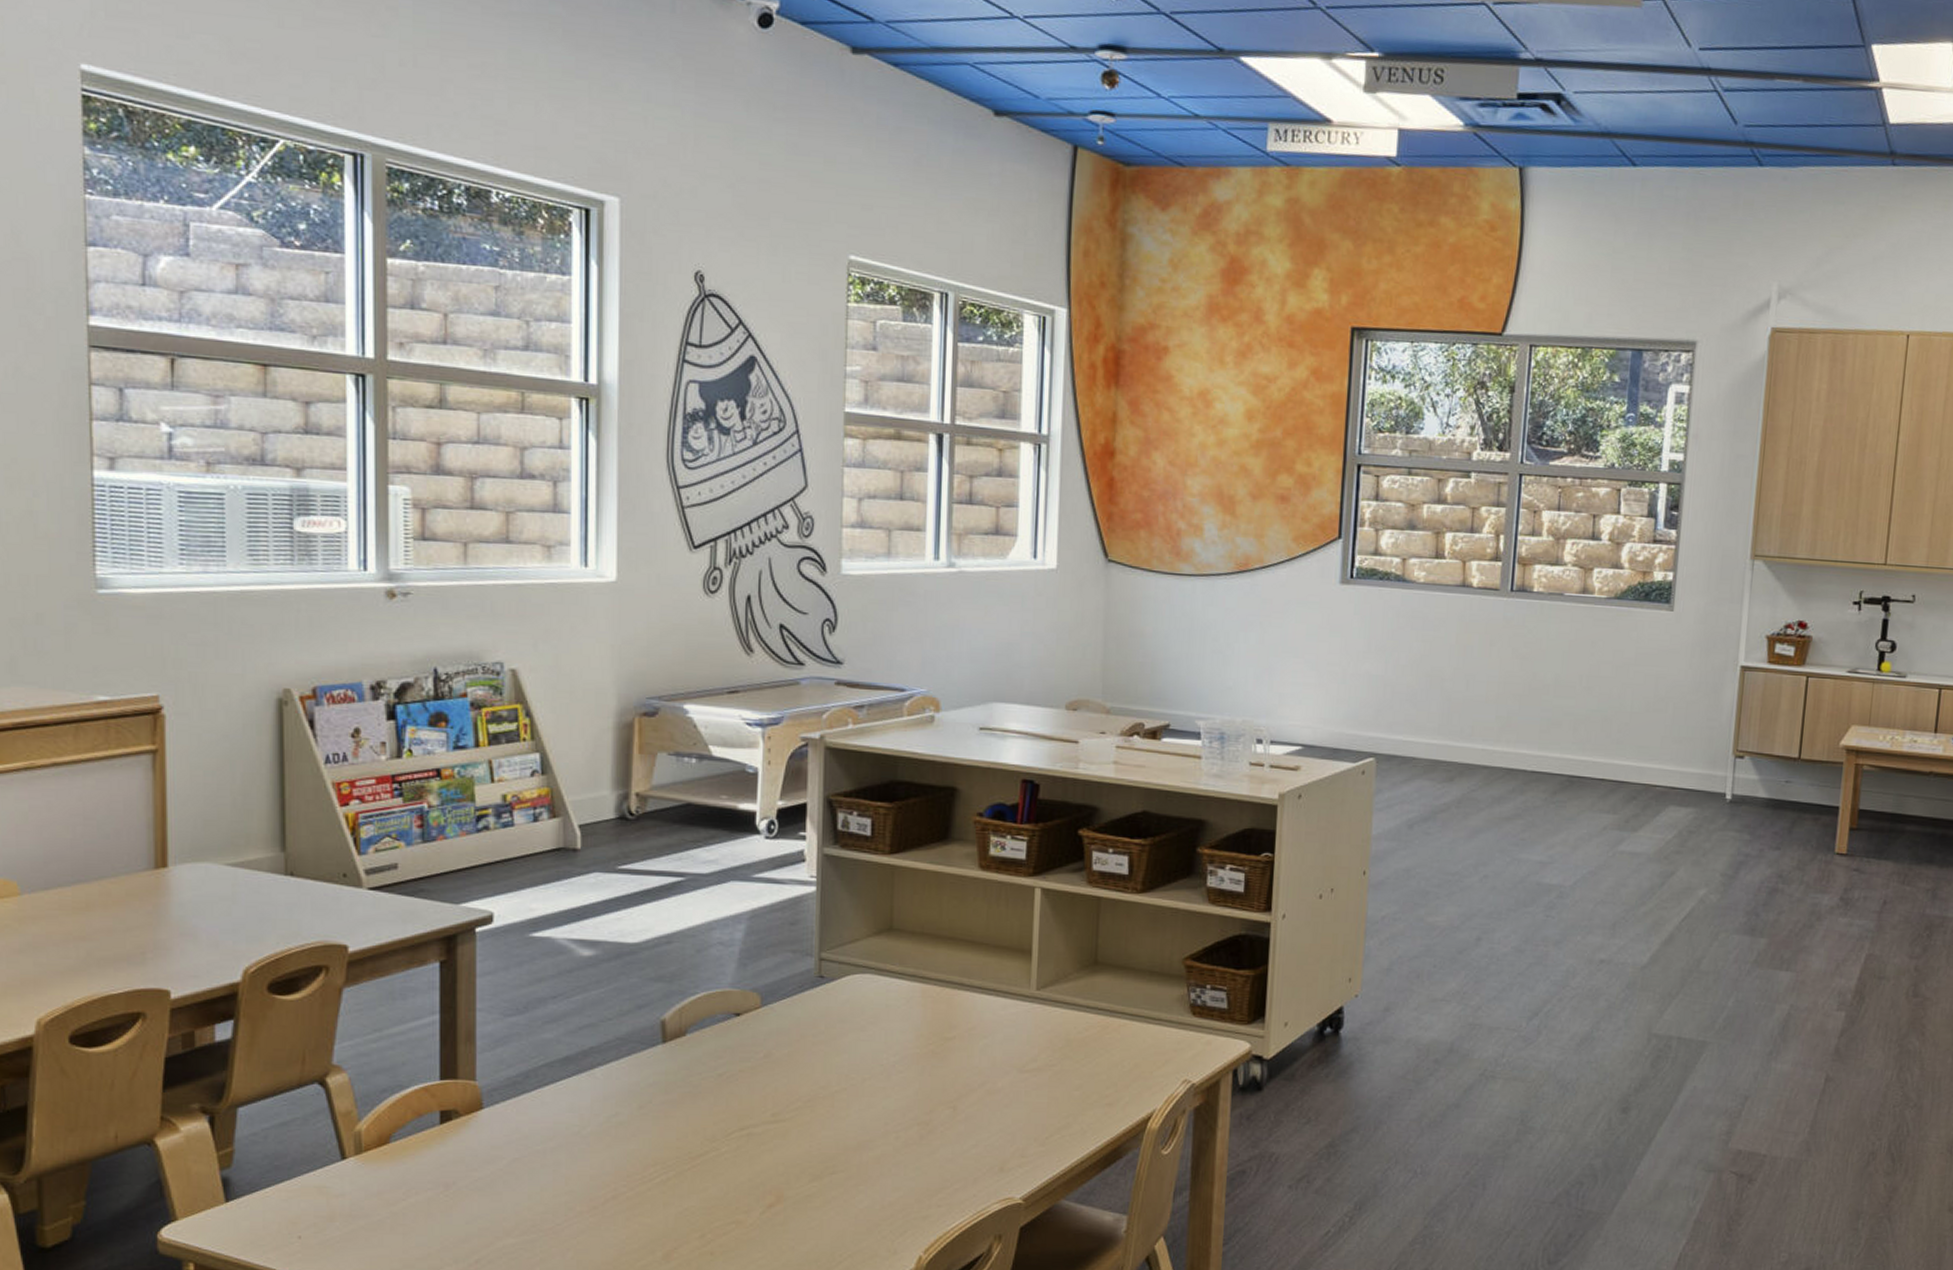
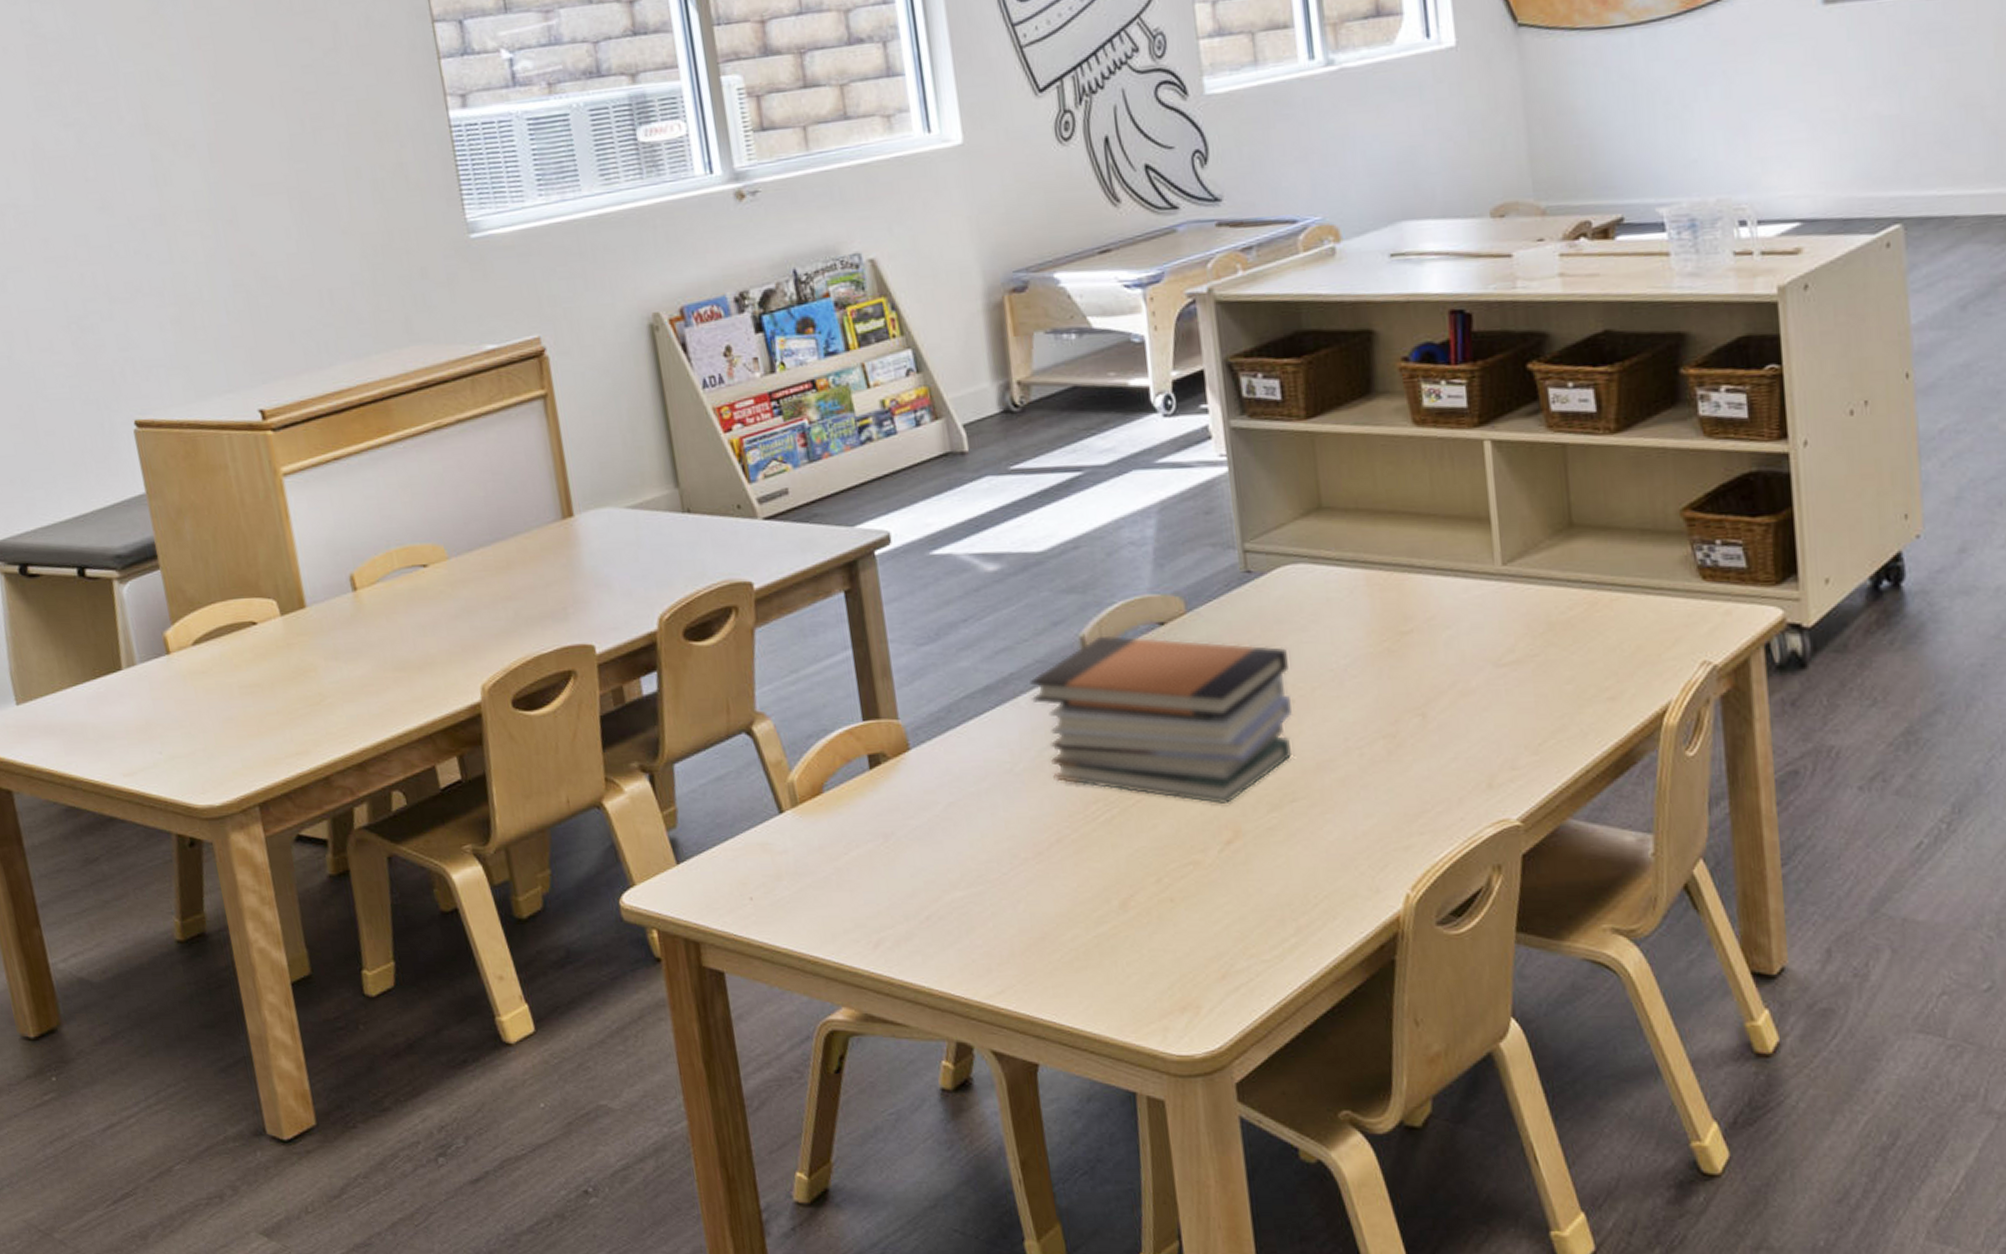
book stack: none [608,1020,845,1174] -> present [1029,635,1294,805]

